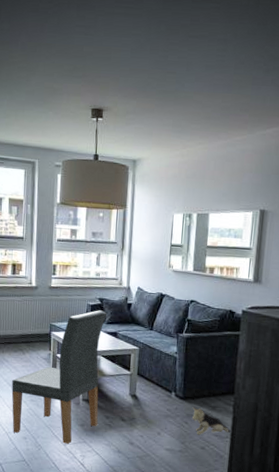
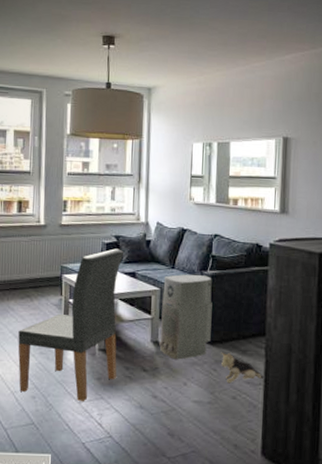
air purifier: none [136,336,187,412] -> present [159,274,212,360]

